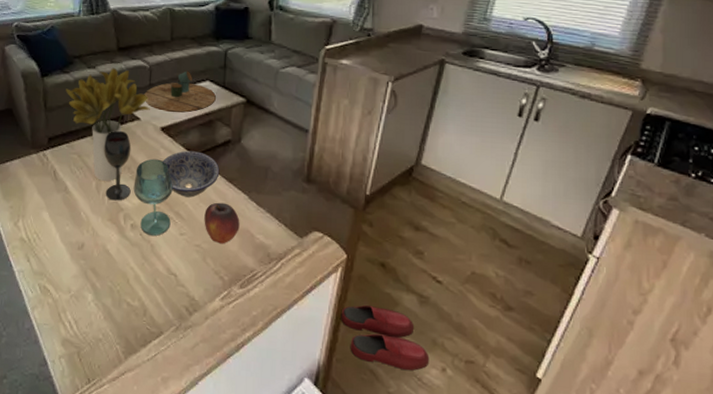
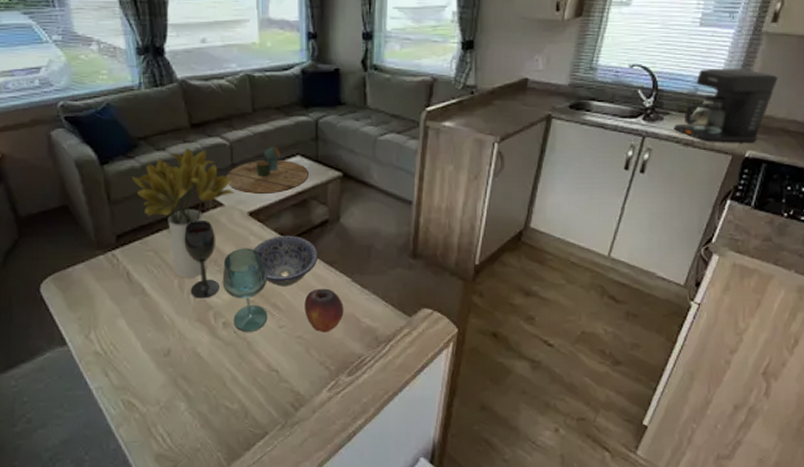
slippers: present [341,305,430,371] -> none [454,376,543,436]
coffee maker: none [569,25,681,100] -> present [674,69,778,143]

